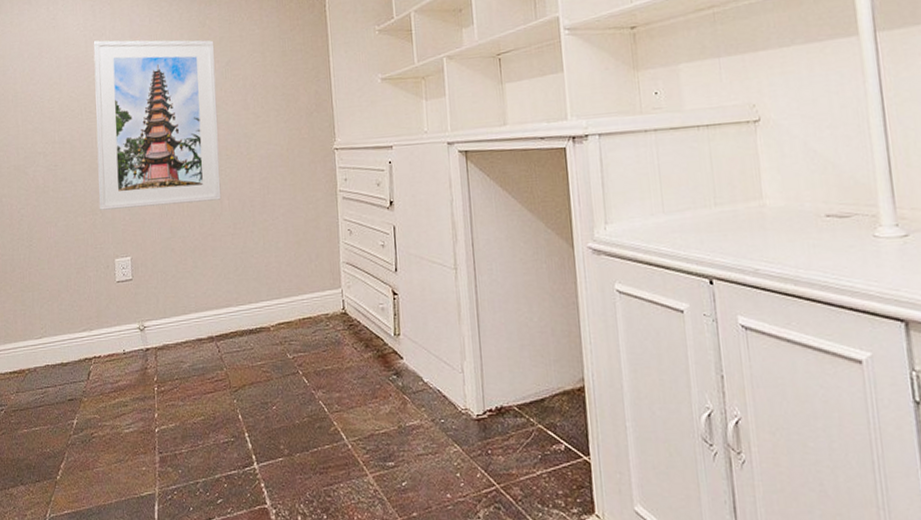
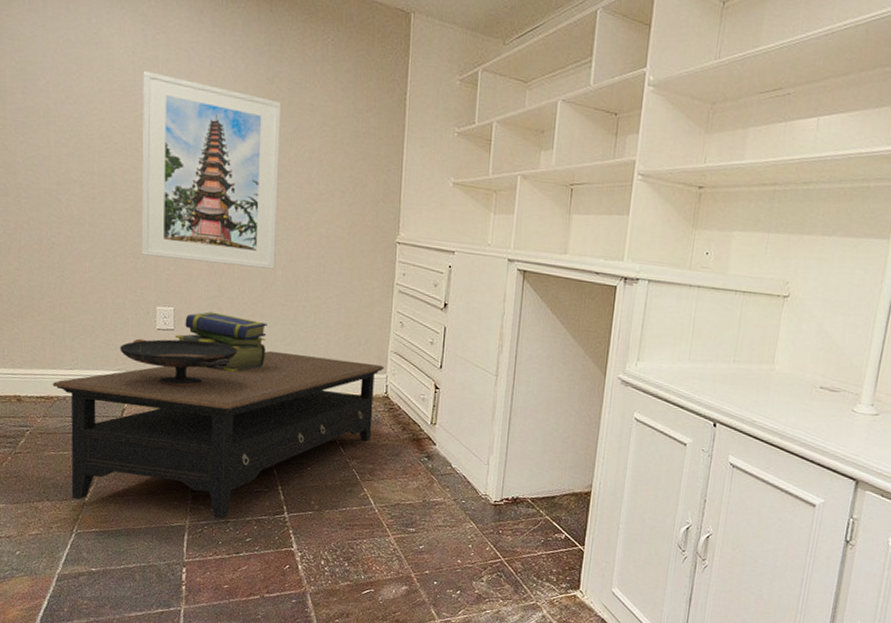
coffee table: none [24,279,338,480] -> present [52,350,384,519]
decorative bowl: none [83,284,193,339] -> present [120,338,238,387]
stack of books: none [133,254,220,315] -> present [175,311,267,372]

